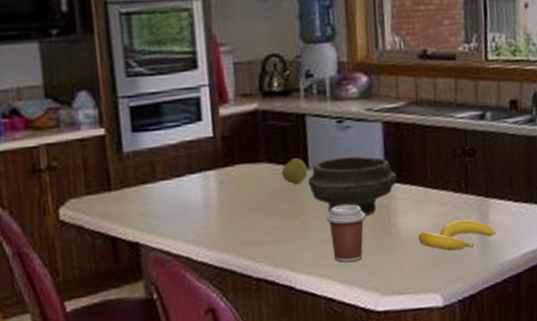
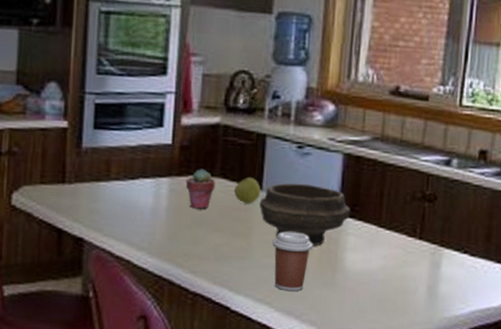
potted succulent: none [232,156,263,197] -> present [185,169,216,209]
banana: present [418,219,496,251] -> none [363,265,445,296]

